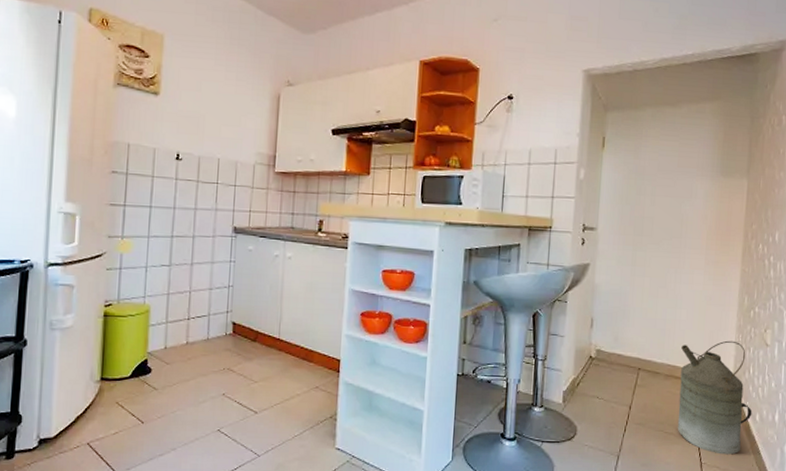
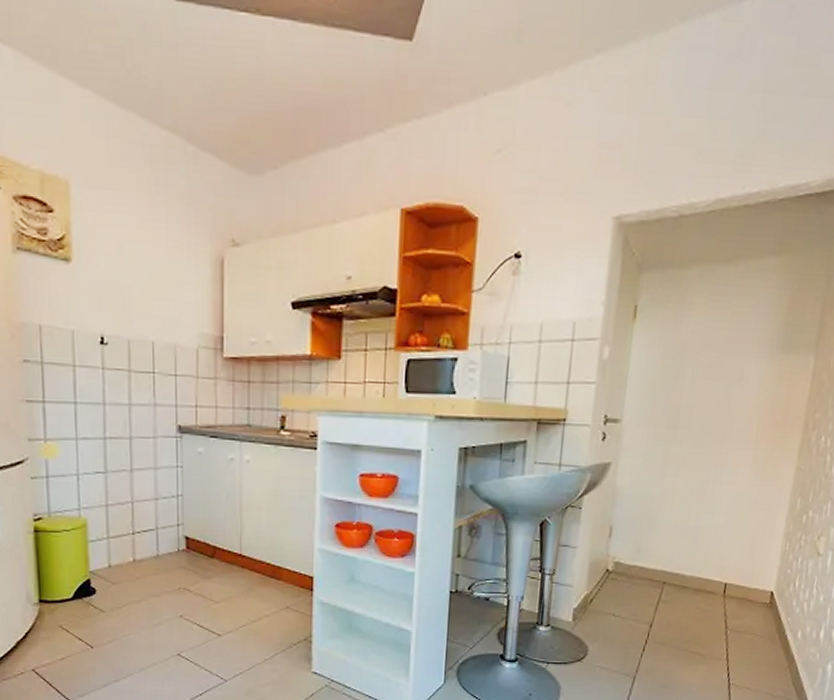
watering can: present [677,340,752,455] -> none [704,549,794,675]

